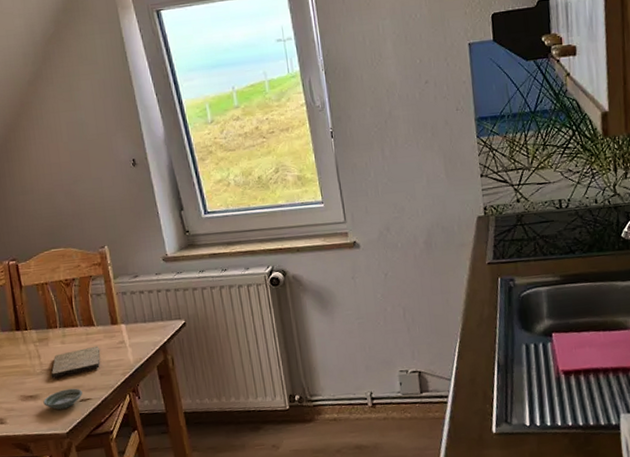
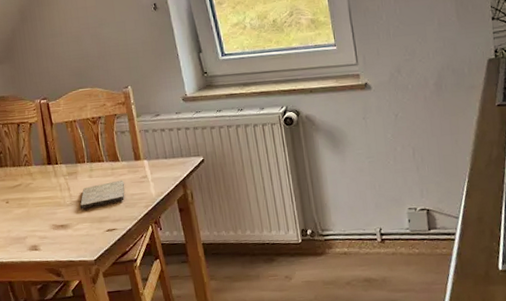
saucer: present [43,388,83,410] -> none [73,219,109,238]

